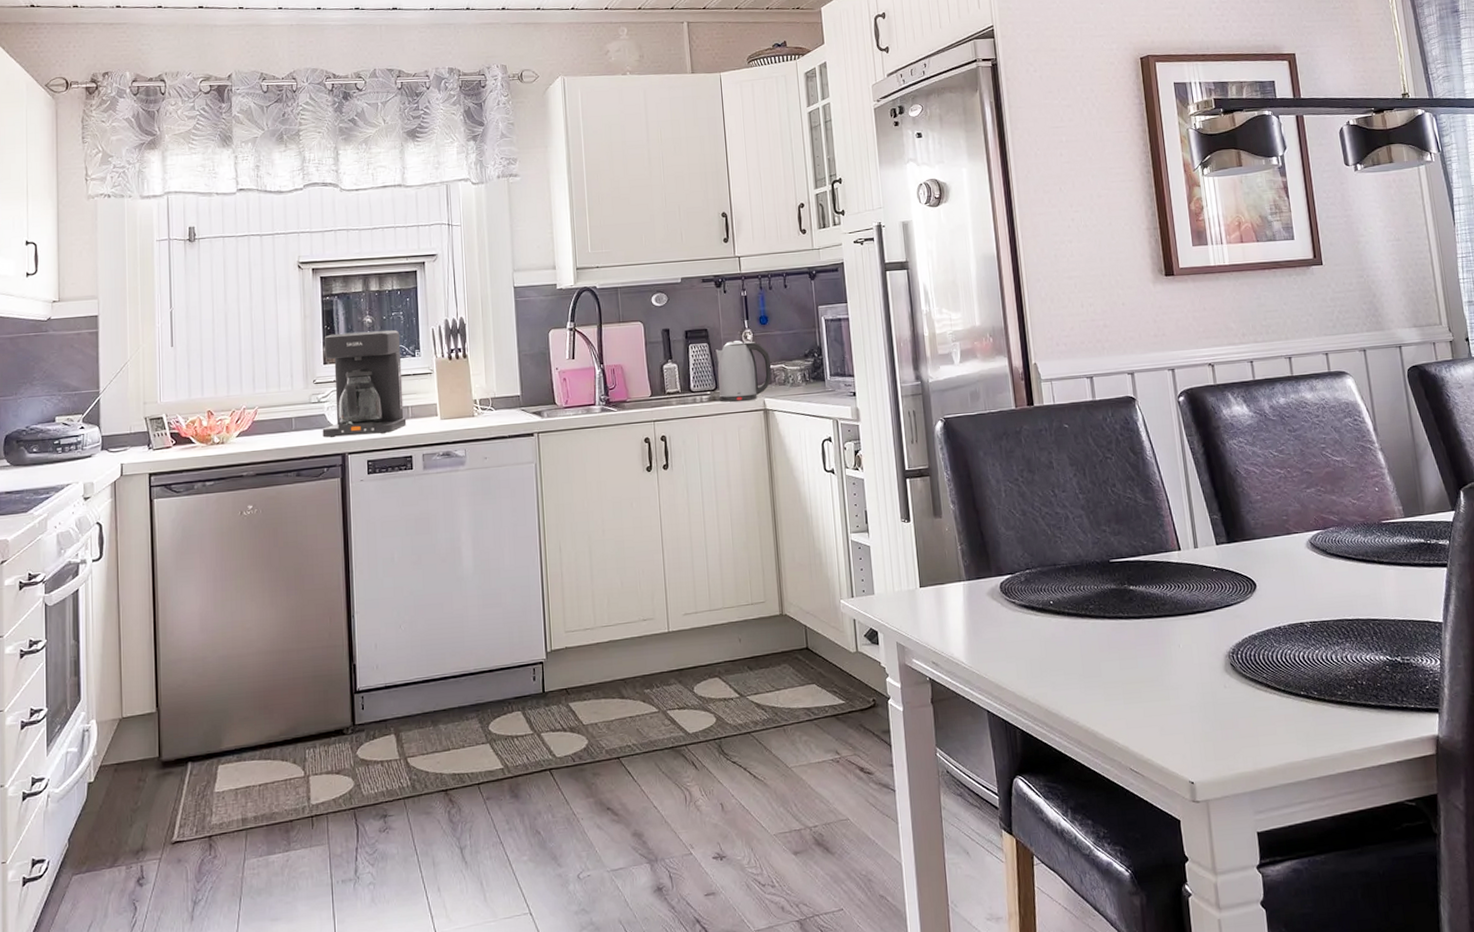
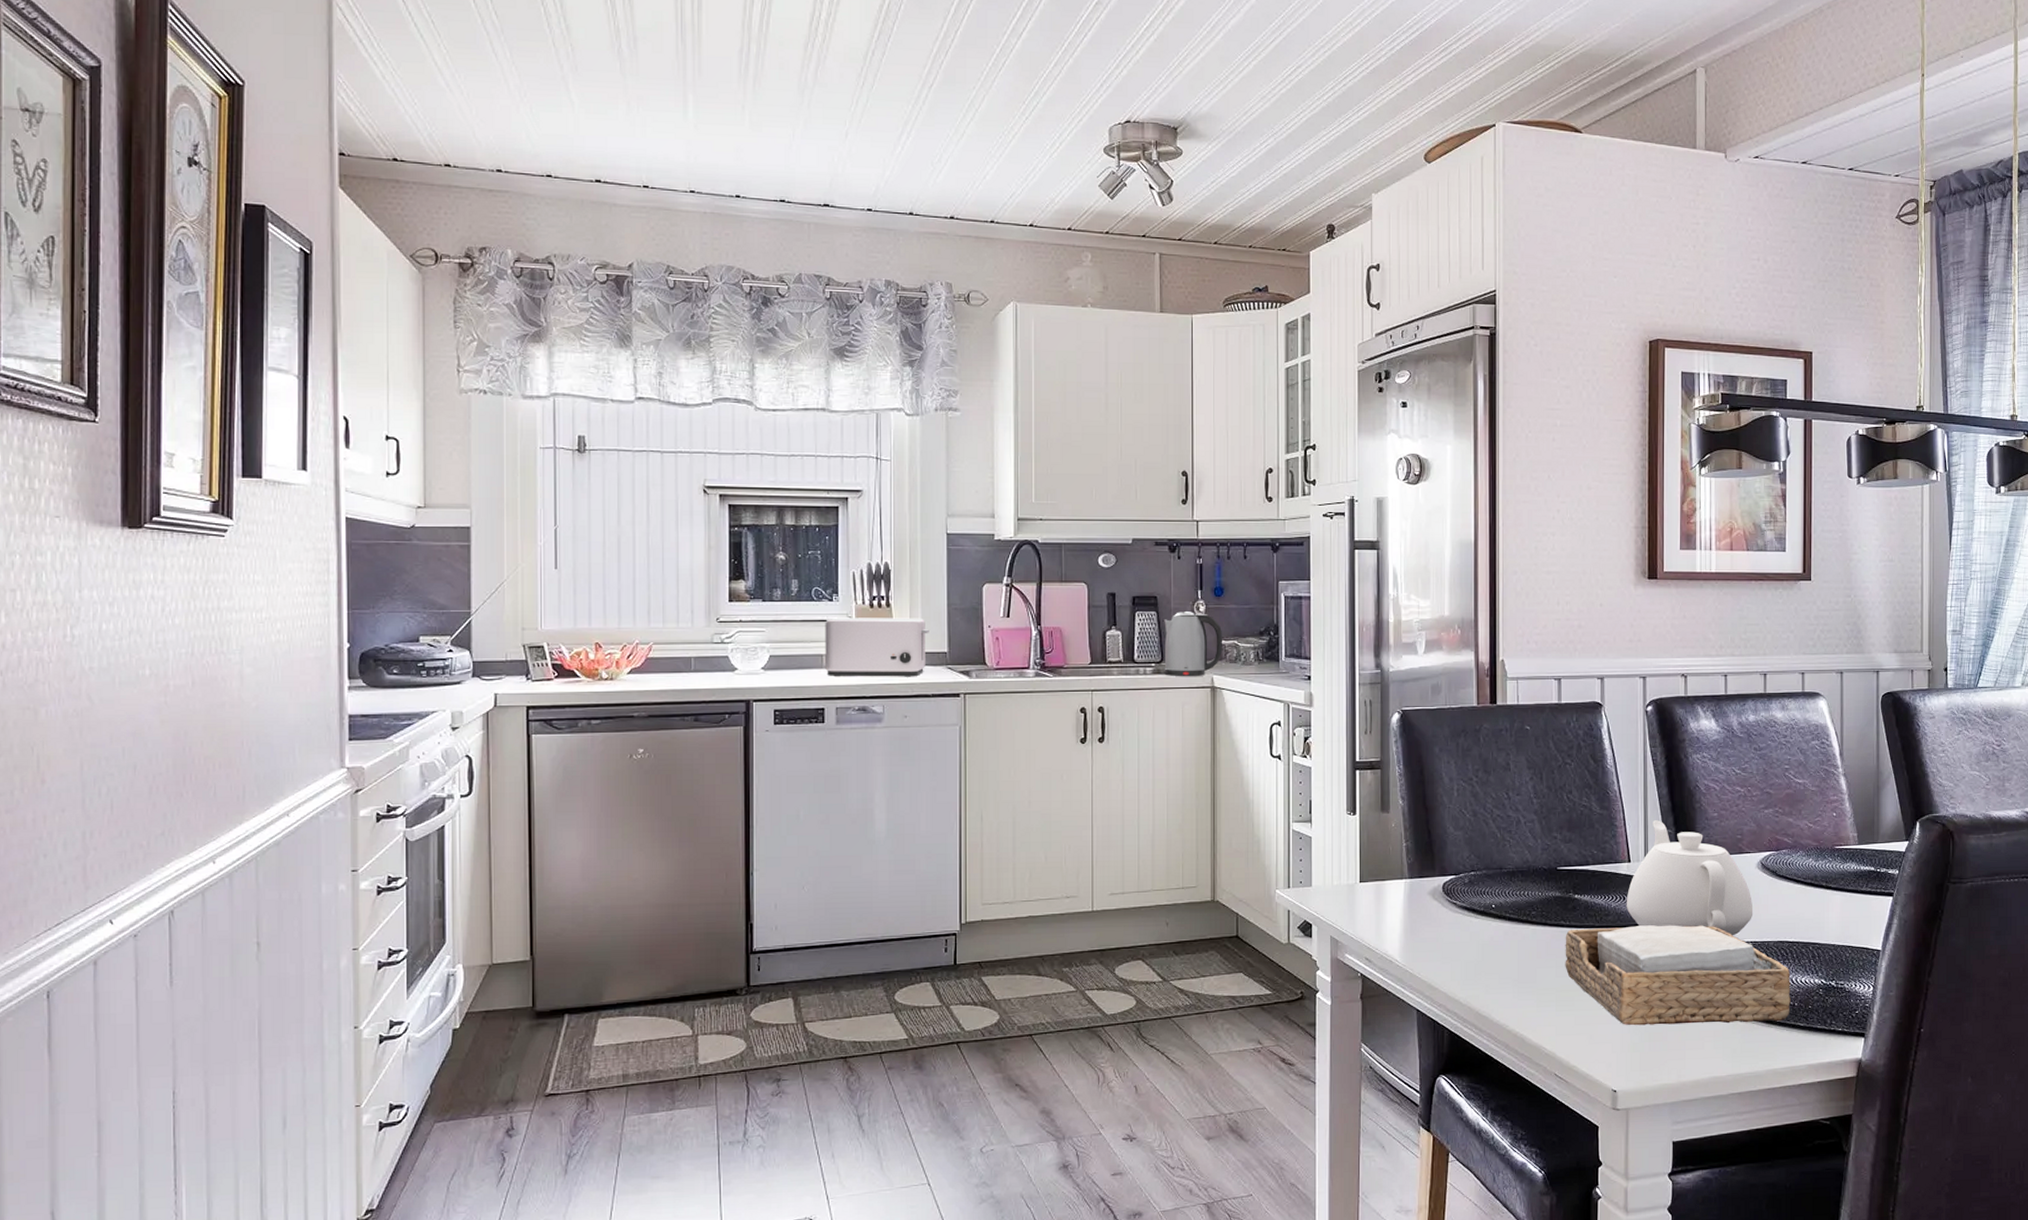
coffee maker: present [322,330,407,438] -> none [725,569,820,683]
toaster: none [409,365,503,426] -> present [825,617,929,677]
napkin holder: none [1125,608,1359,715] -> present [1565,925,1791,1026]
teapot: none [1181,507,1309,618] -> present [1626,820,1754,936]

